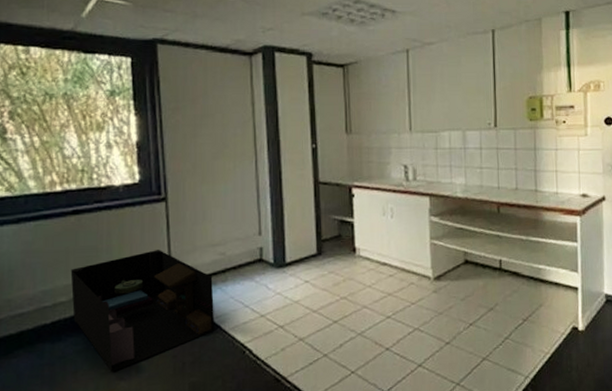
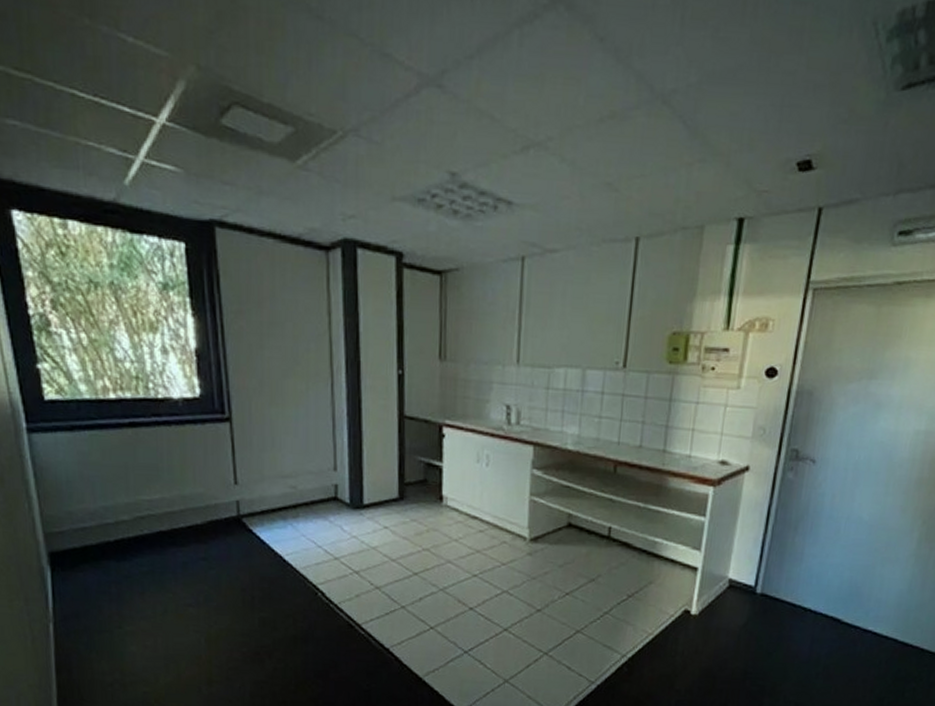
storage bench: present [70,250,215,373] -> none [131,475,286,598]

